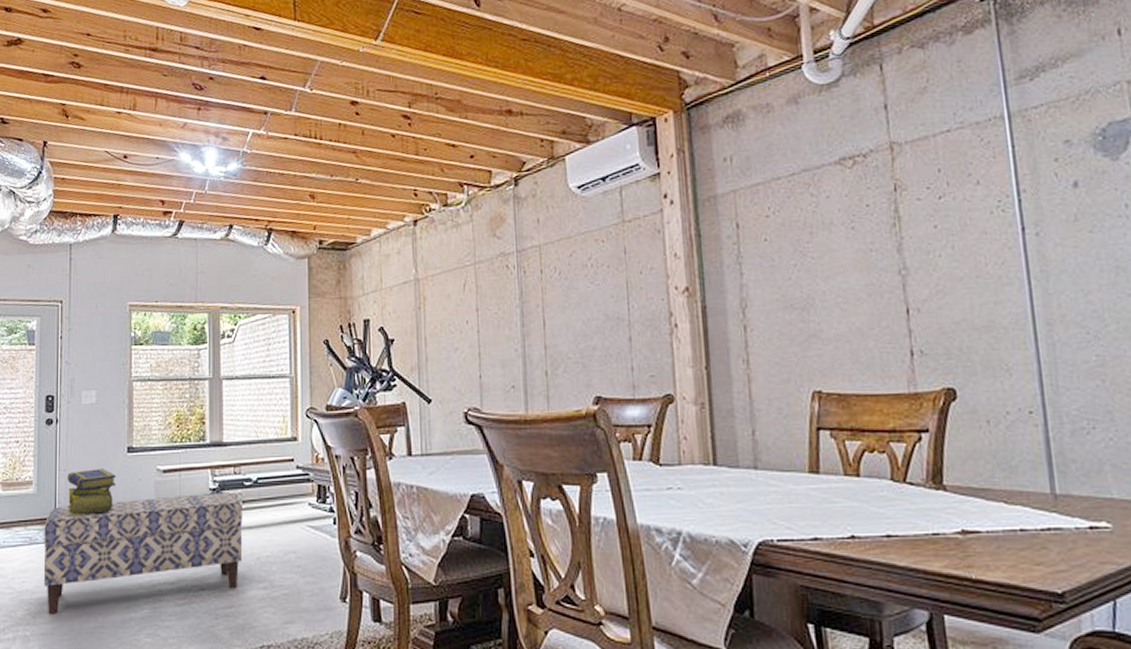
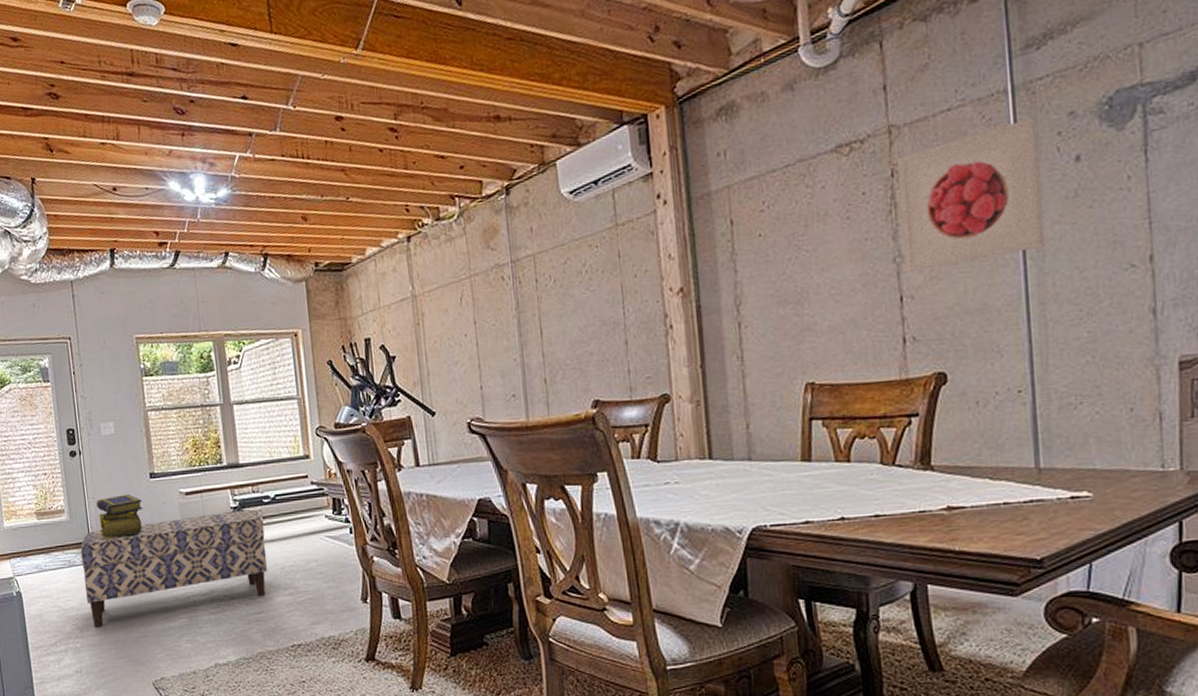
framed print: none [900,143,1048,284] -> present [898,117,1045,272]

